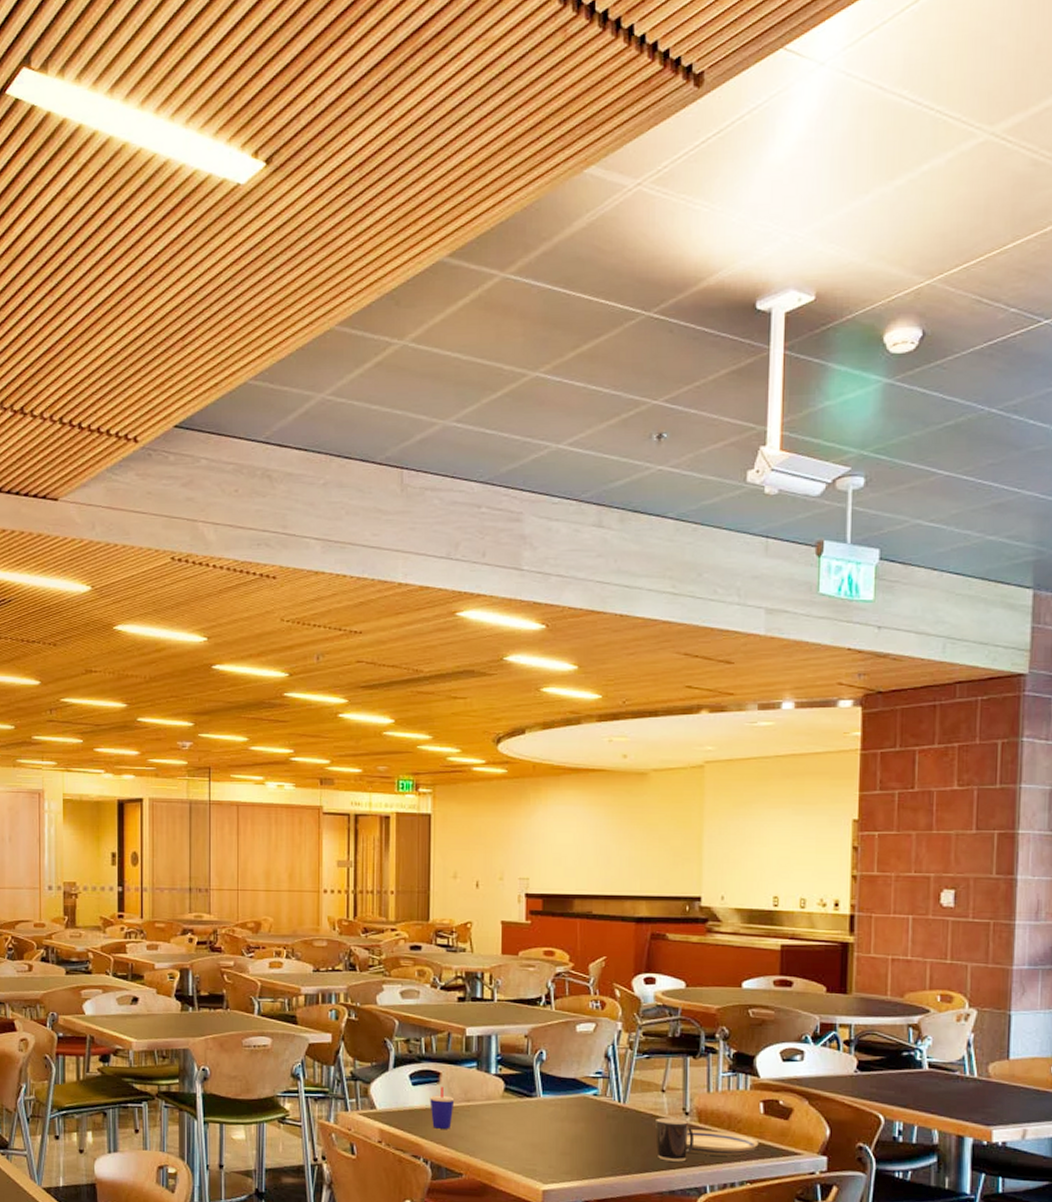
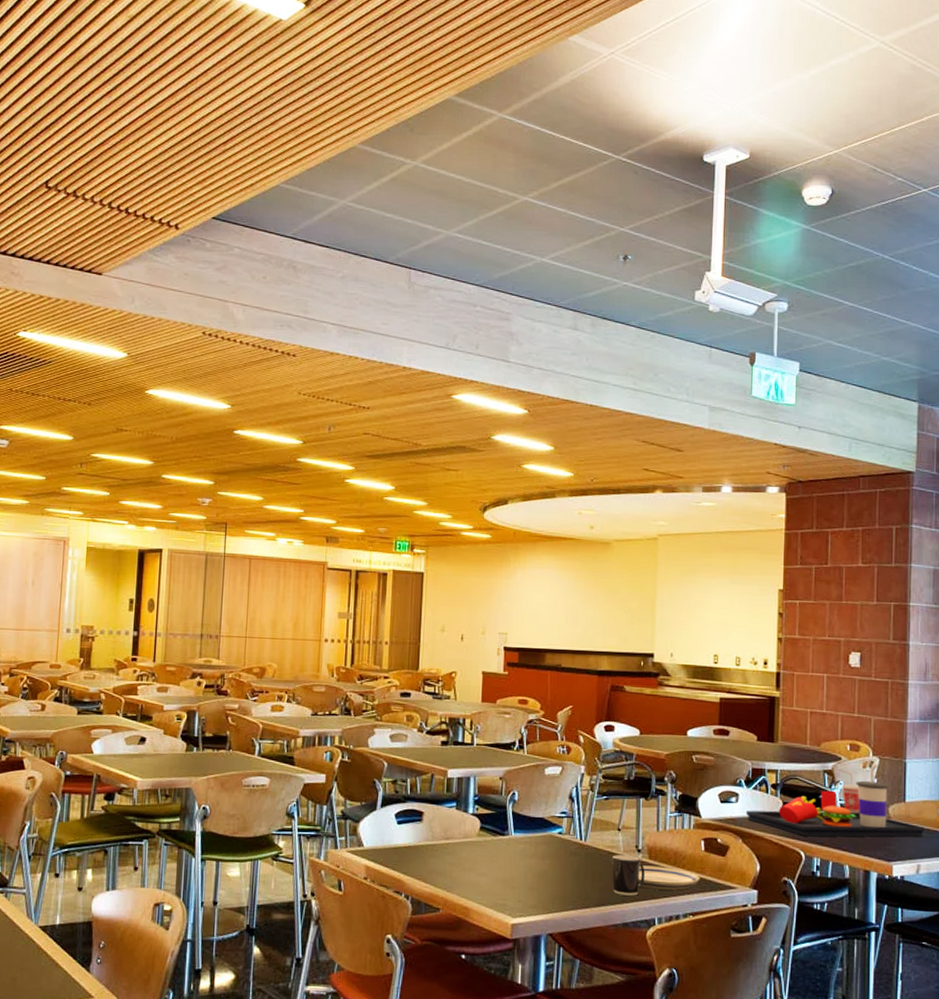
beverage cup: present [430,1087,455,1129] -> none [412,826,435,866]
food tray: none [812,1017,1033,1099] -> present [745,764,925,838]
beverage cup: none [926,1023,953,1072] -> present [839,769,861,813]

